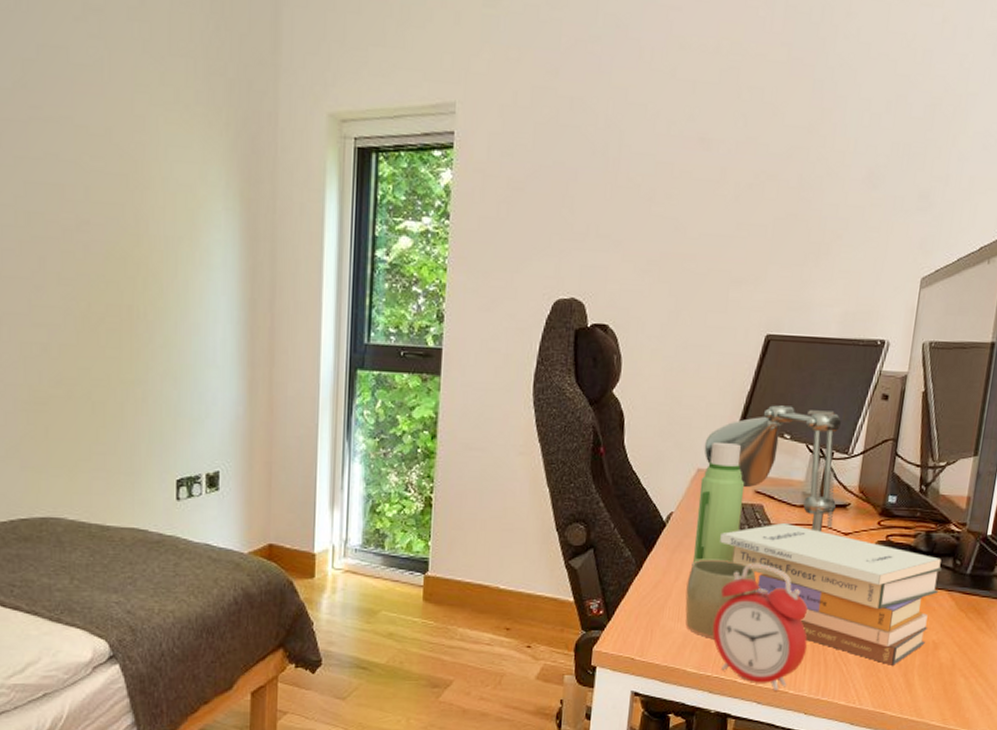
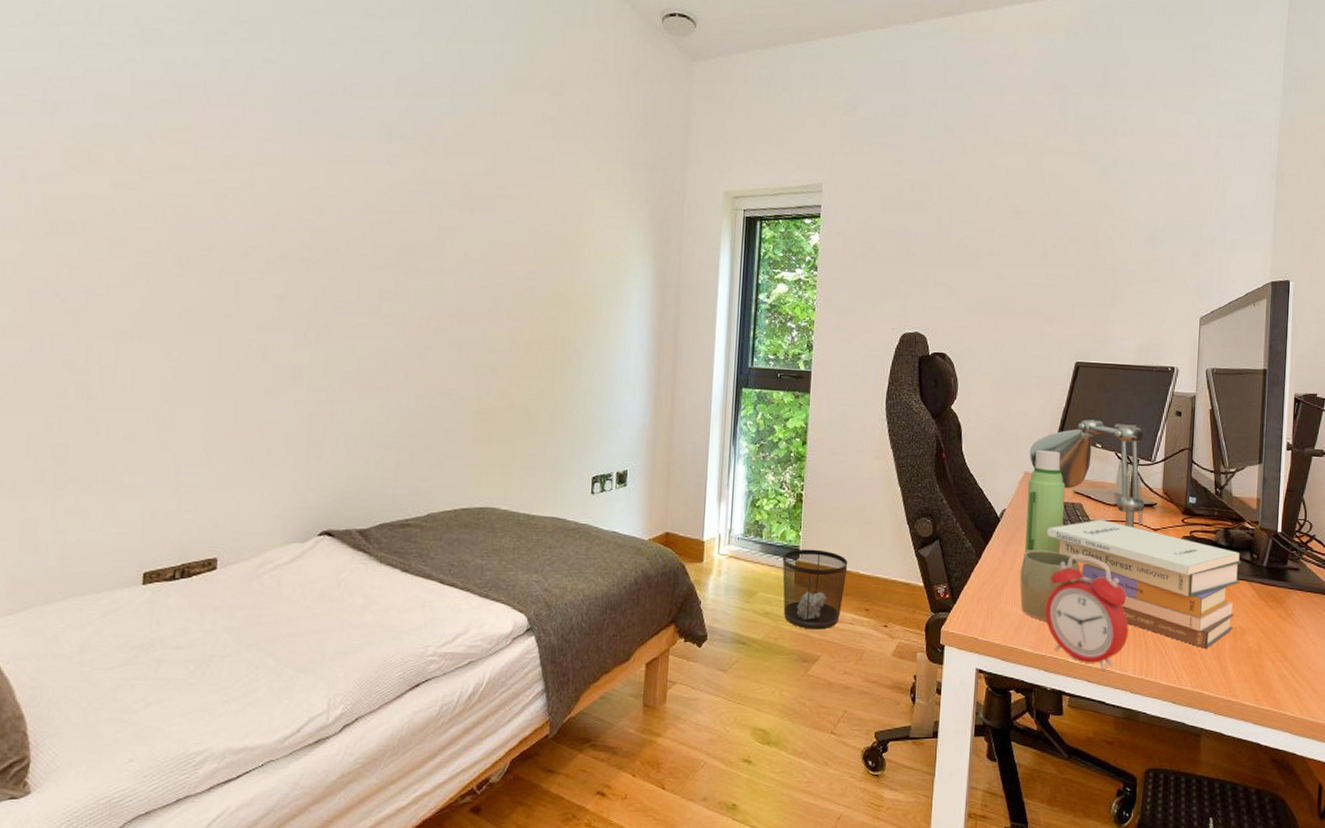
waste bin: none [408,561,486,652] -> present [782,549,848,630]

